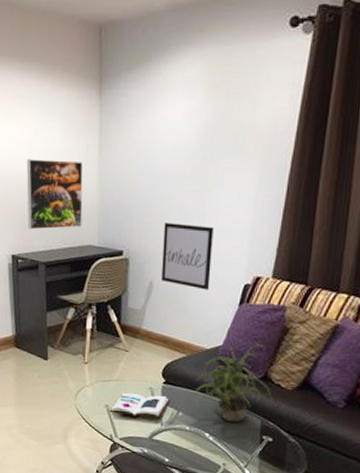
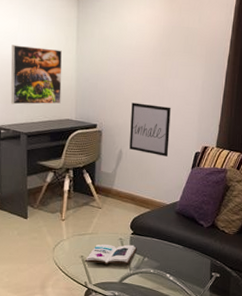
potted plant: present [193,344,272,422] -> none [156,199,218,263]

